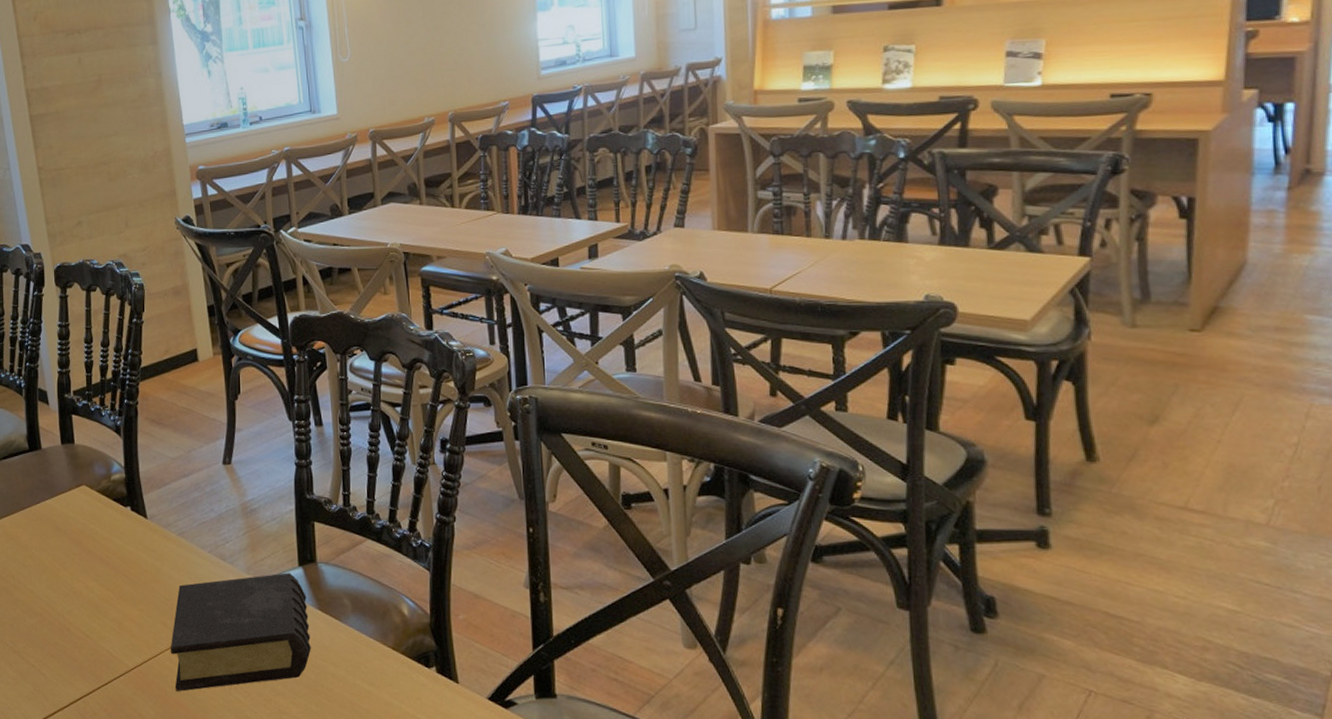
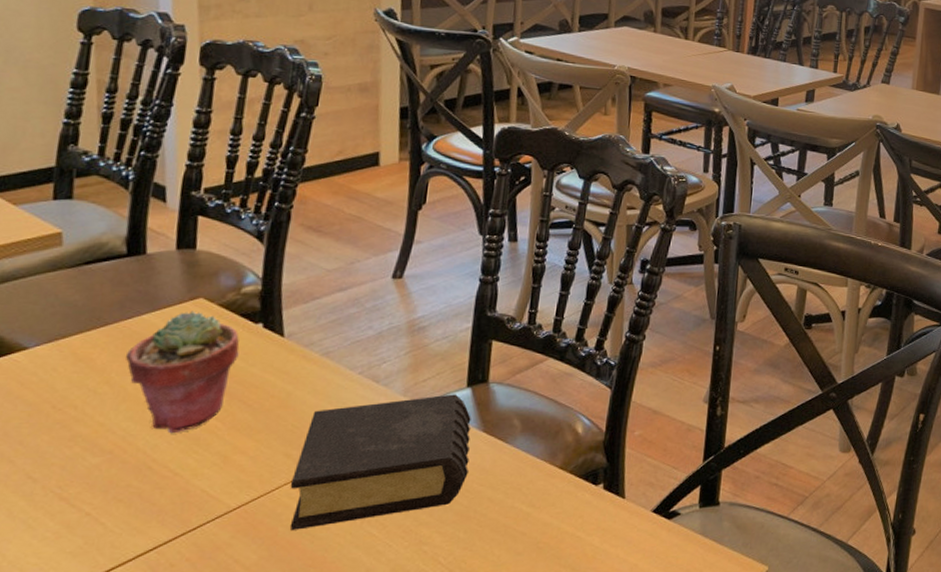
potted succulent: none [40,496,117,600] -> present [126,311,240,432]

